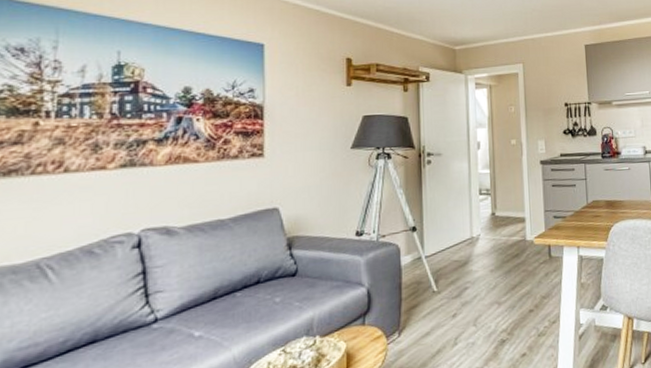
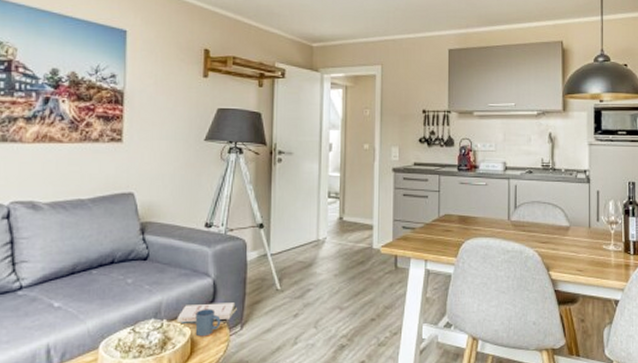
books: none [330,309,393,339] -> present [176,302,237,325]
mug: none [350,318,378,350] -> present [195,309,221,337]

